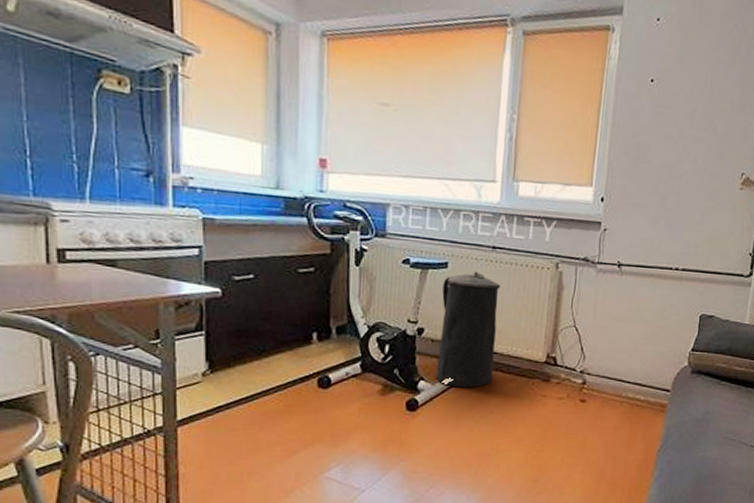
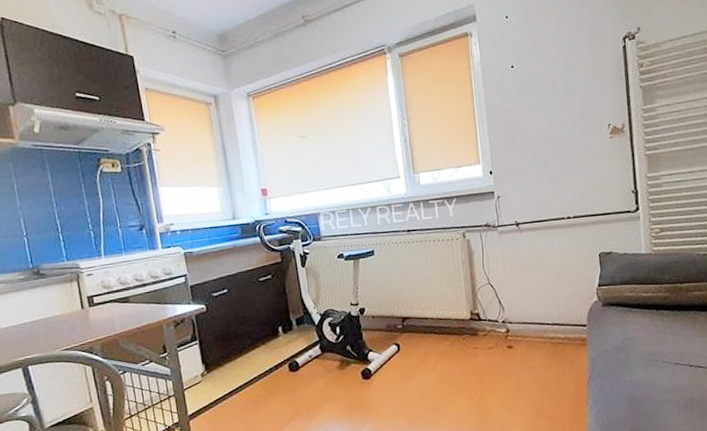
trash can: present [436,271,501,388] -> none [373,253,429,353]

